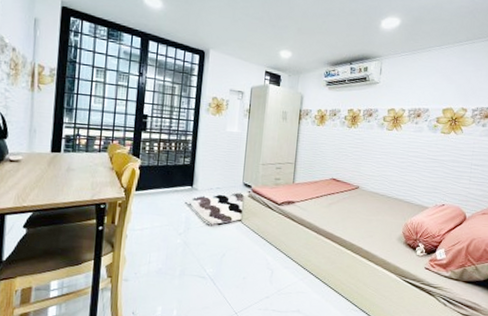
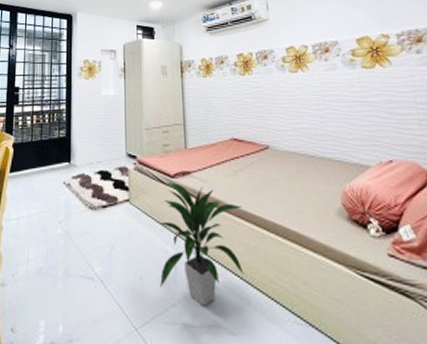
indoor plant: none [259,208,330,298] -> present [160,181,244,306]

